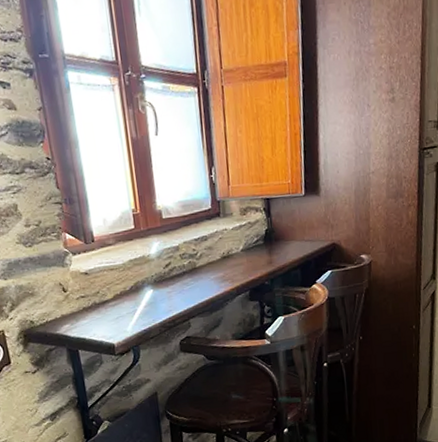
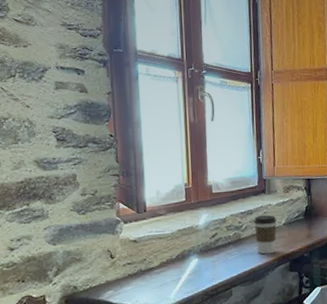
coffee cup: none [209,240,234,284] -> present [254,215,277,255]

